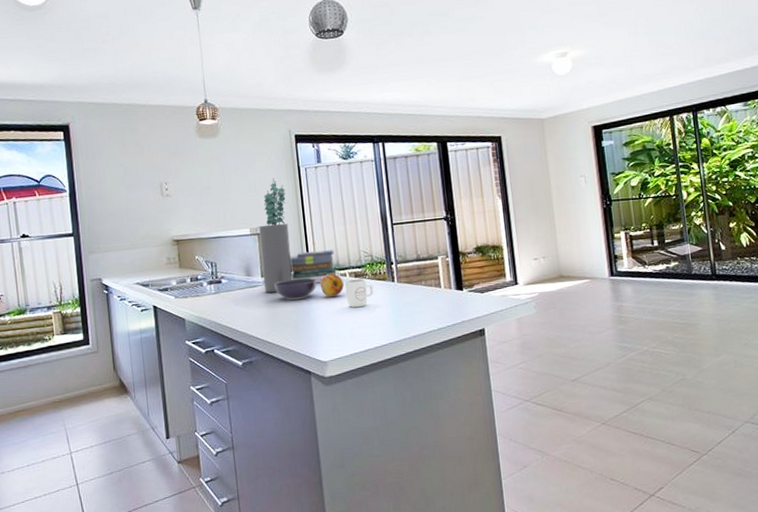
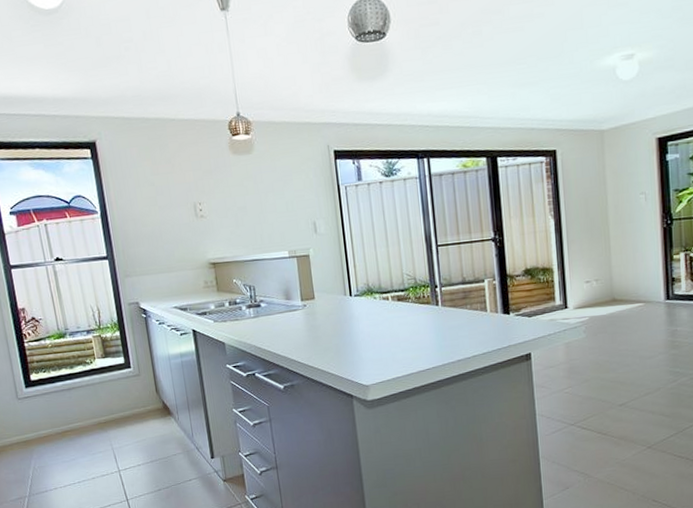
vase: present [259,178,293,294] -> none [297,197,334,318]
bowl: present [274,277,317,300] -> none [315,301,359,324]
books: present [289,250,336,284] -> none [330,272,378,308]
fruit: present [319,273,345,297] -> none [361,297,387,321]
mug: present [345,278,374,308] -> none [388,302,417,332]

